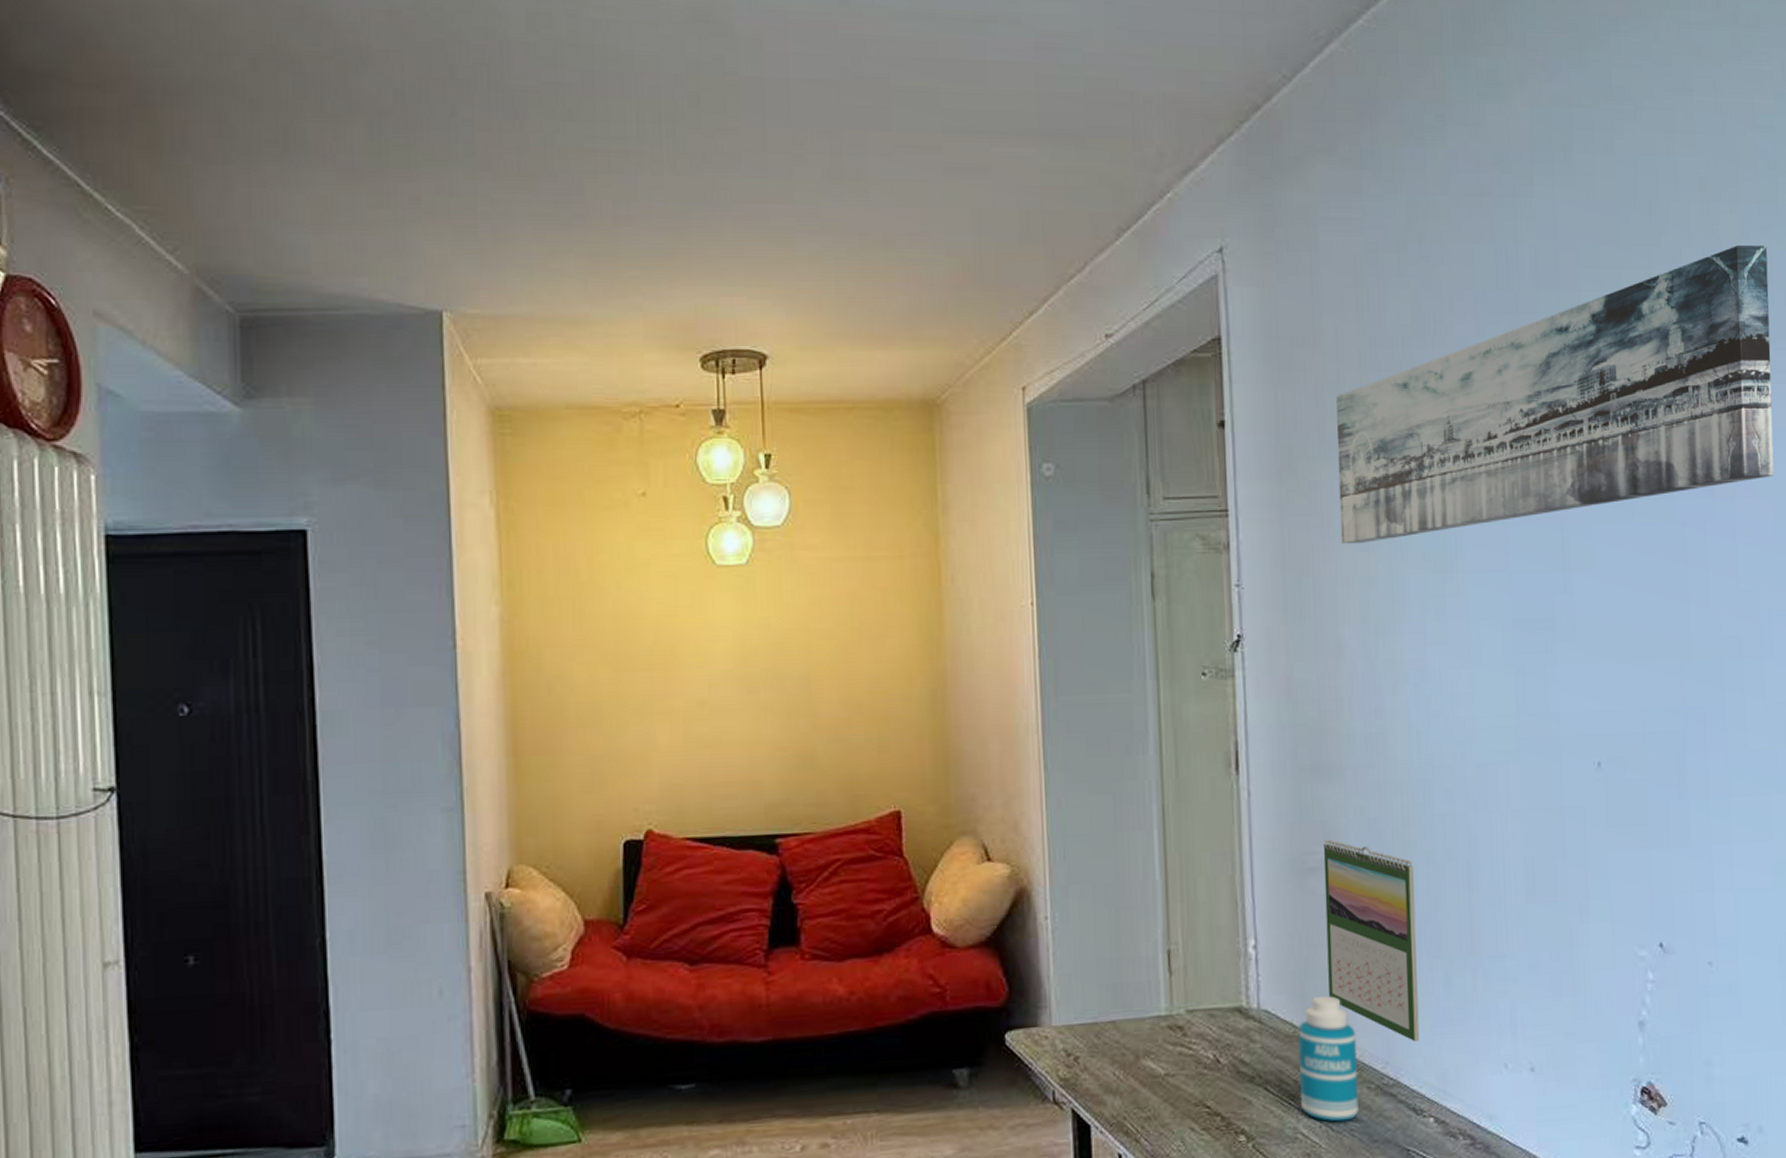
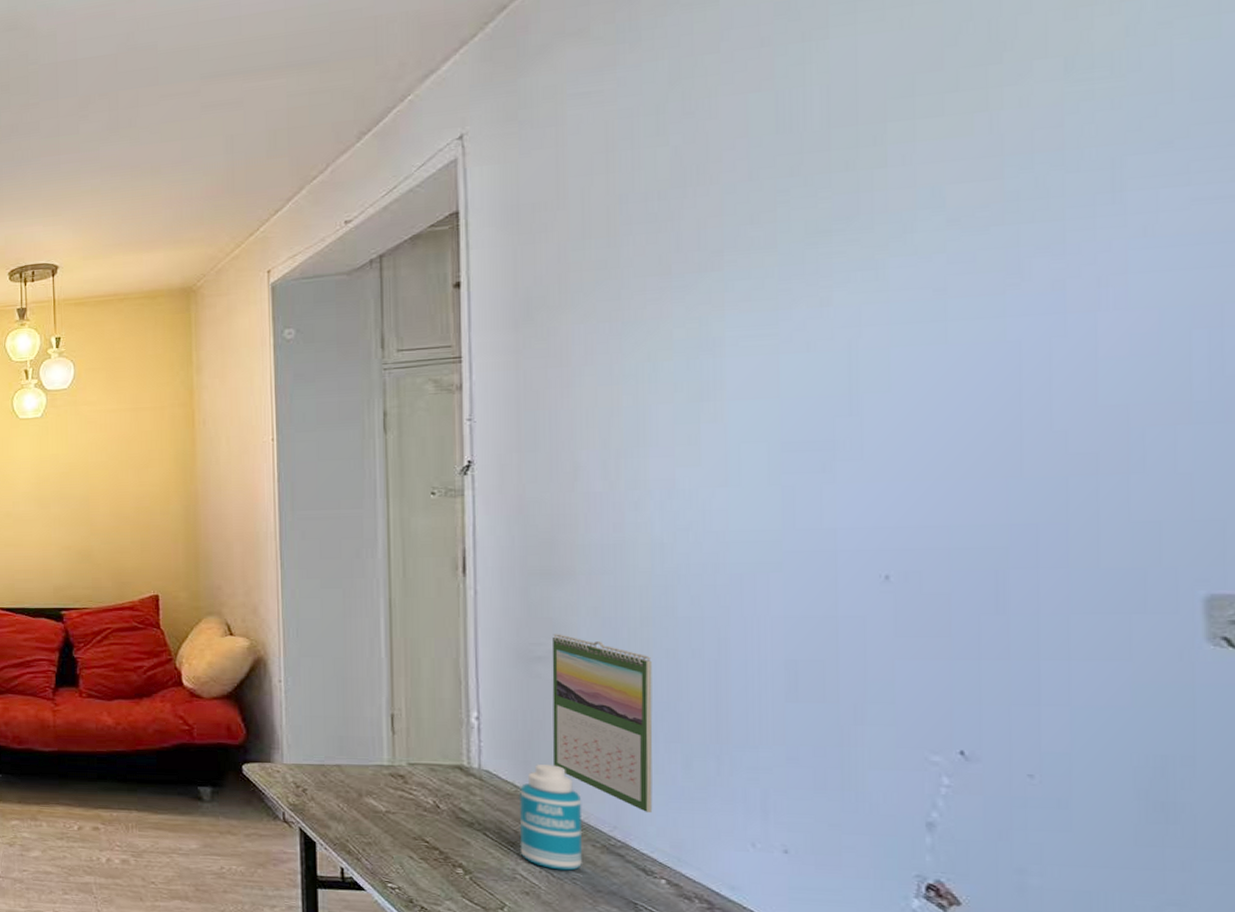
wall art: present [1336,245,1775,545] -> none [580,41,1166,381]

